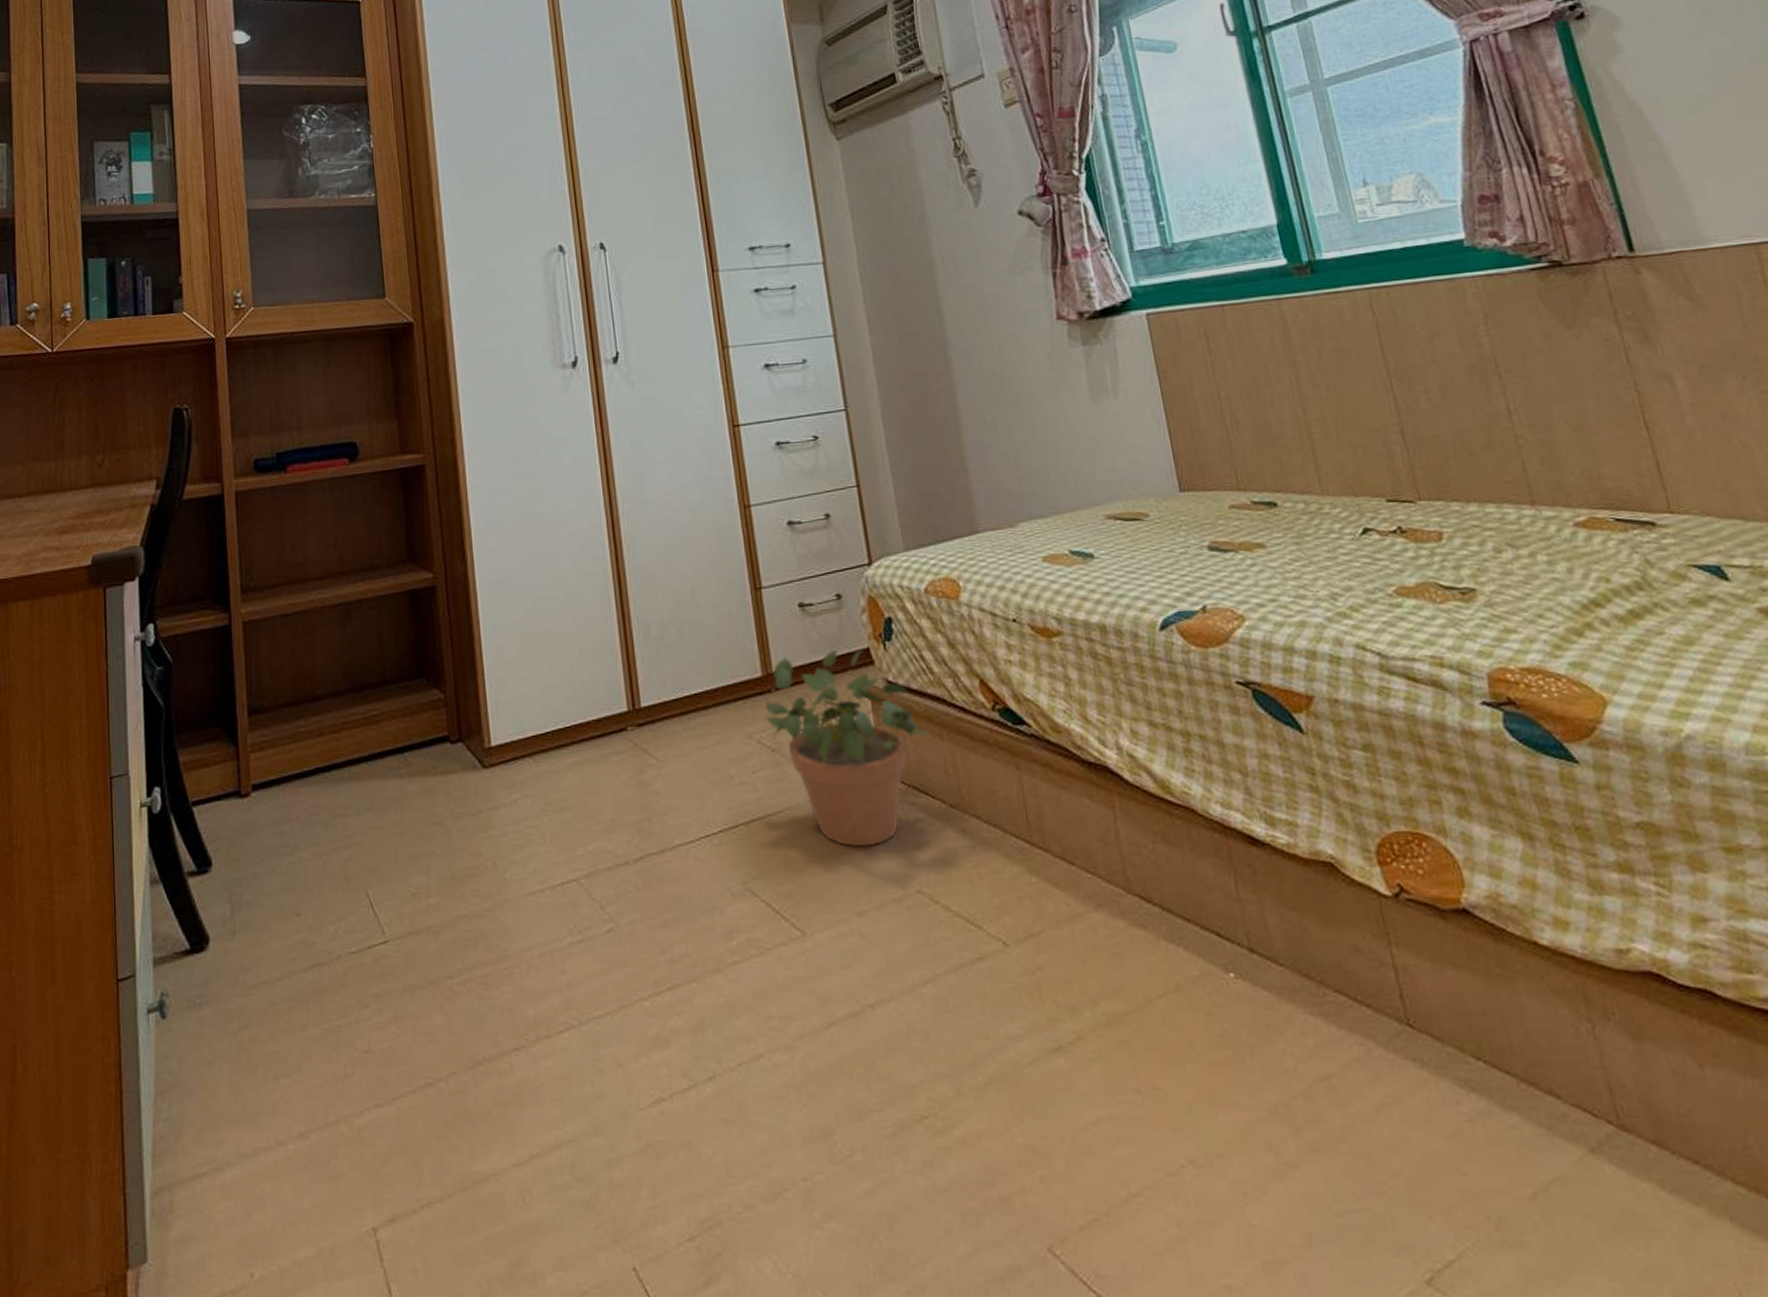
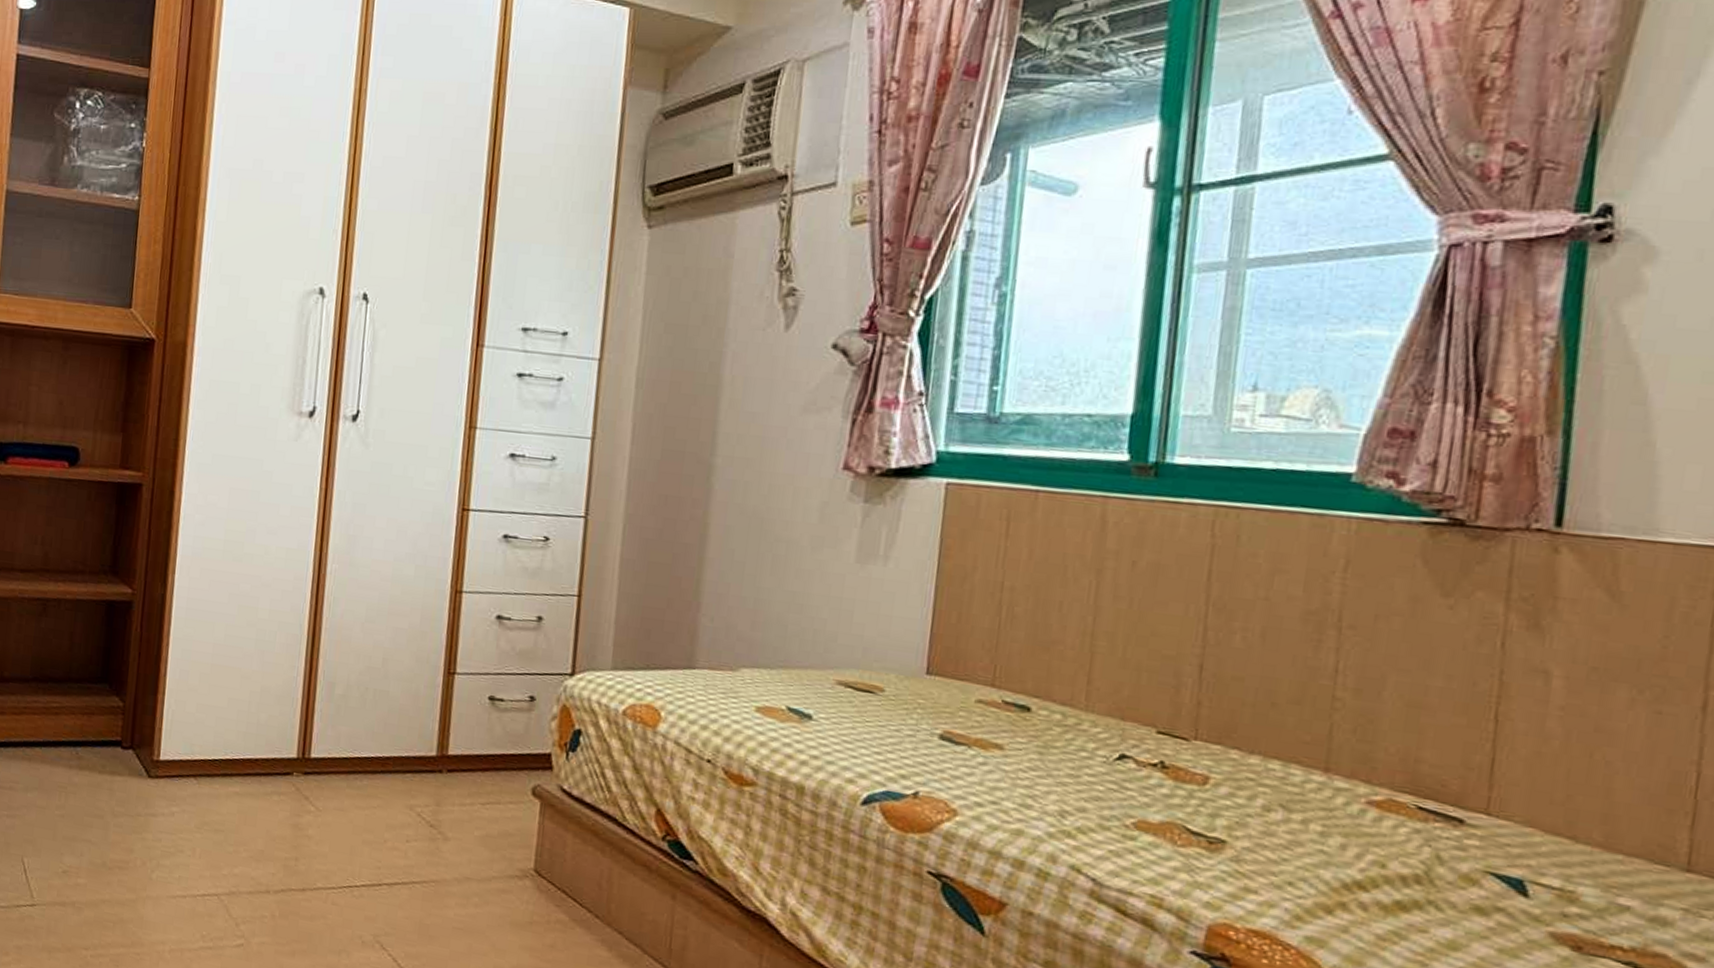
potted plant: present [764,649,929,847] -> none [429,743,592,934]

